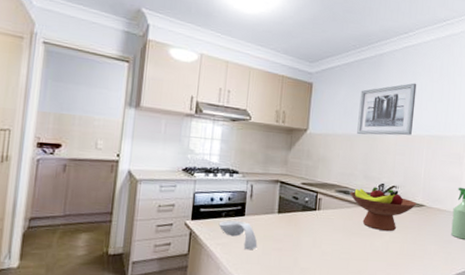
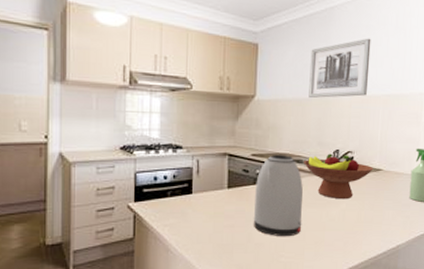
spoon rest: present [218,220,258,250] -> none [164,199,208,230]
kettle: none [300,185,349,263] -> present [253,155,304,236]

